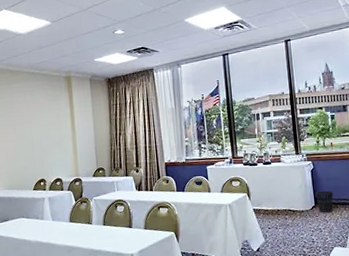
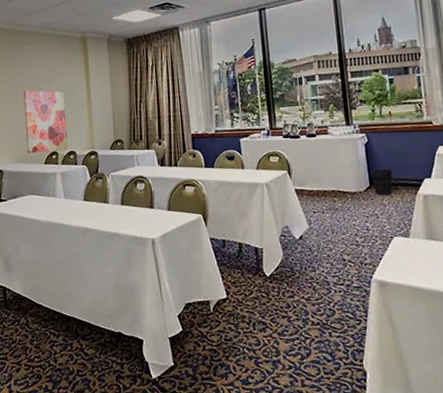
wall art: none [13,124,55,181] -> present [23,90,68,154]

